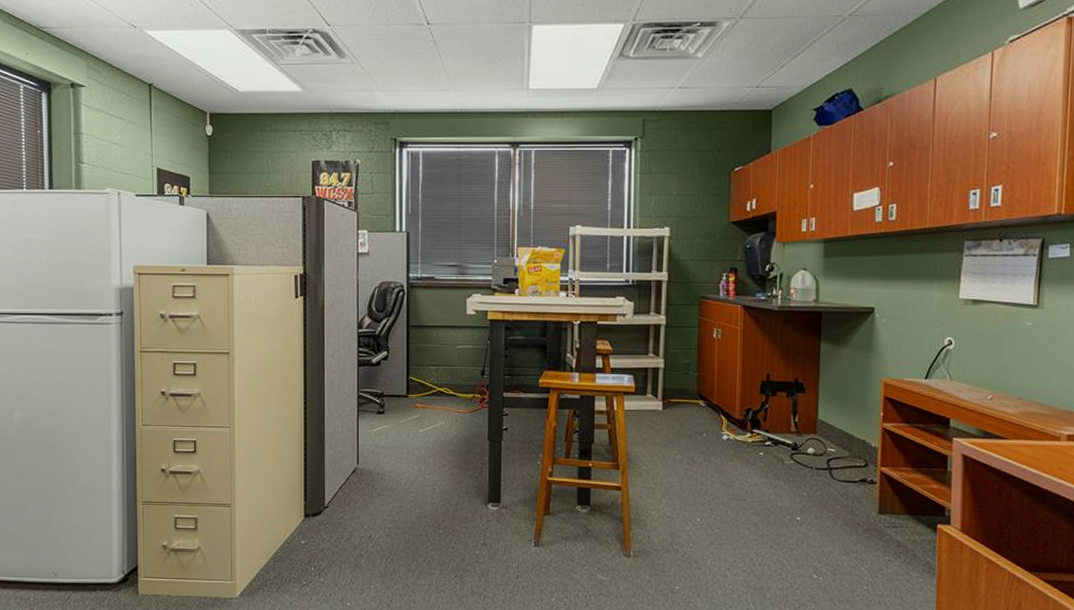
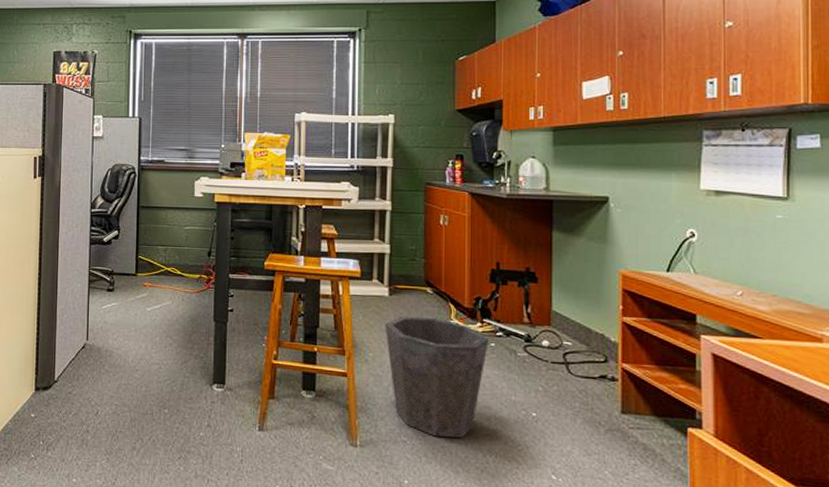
waste bin: none [658,429,758,544] -> present [385,317,489,438]

